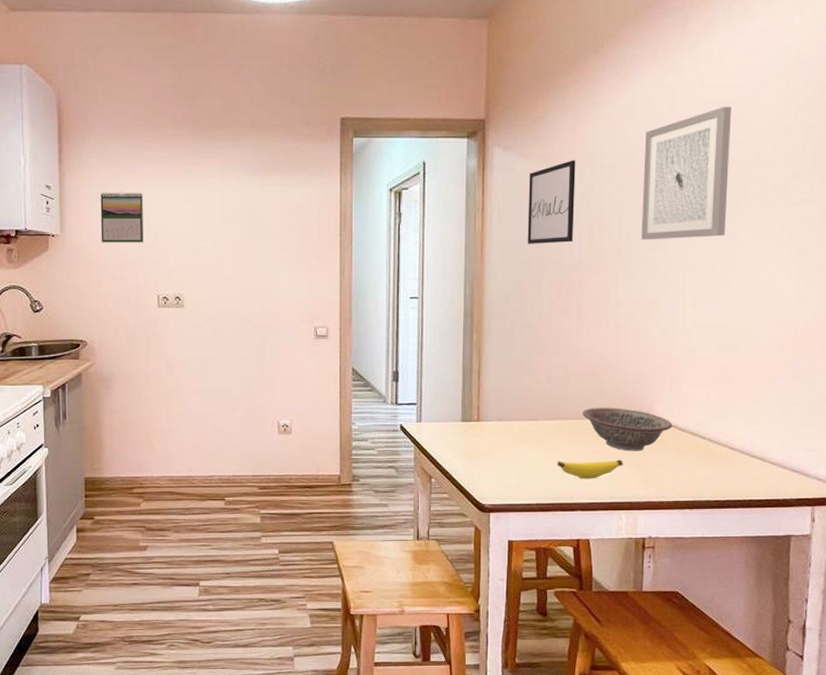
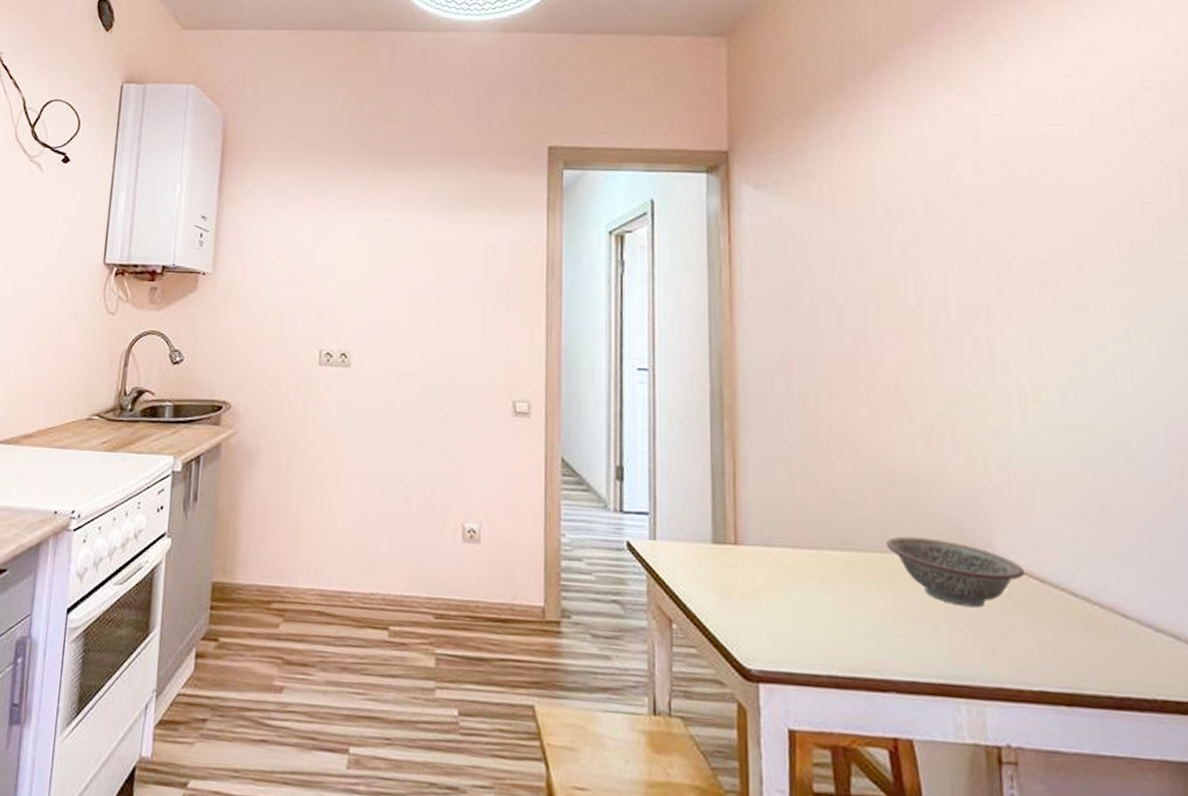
calendar: present [100,192,143,243] -> none [258,225,311,286]
wall art: present [527,160,576,244] -> none [789,202,855,307]
banana: present [556,459,623,479] -> none [853,612,955,645]
wall art: present [641,106,731,240] -> none [942,140,1070,308]

